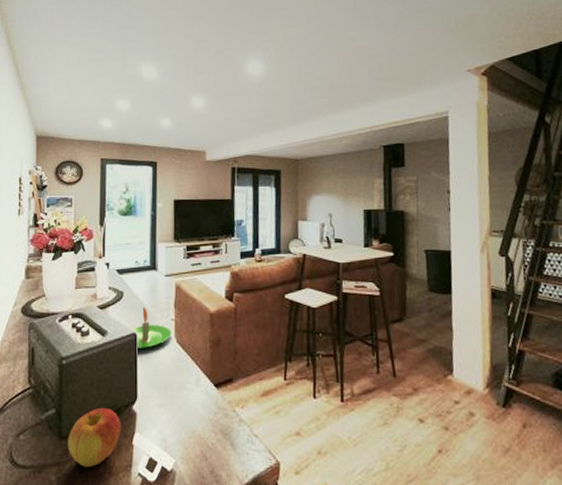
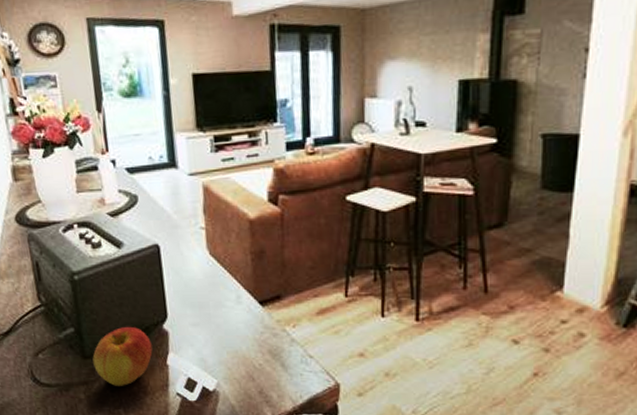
candle: present [130,306,172,348] -> none [151,212,203,262]

